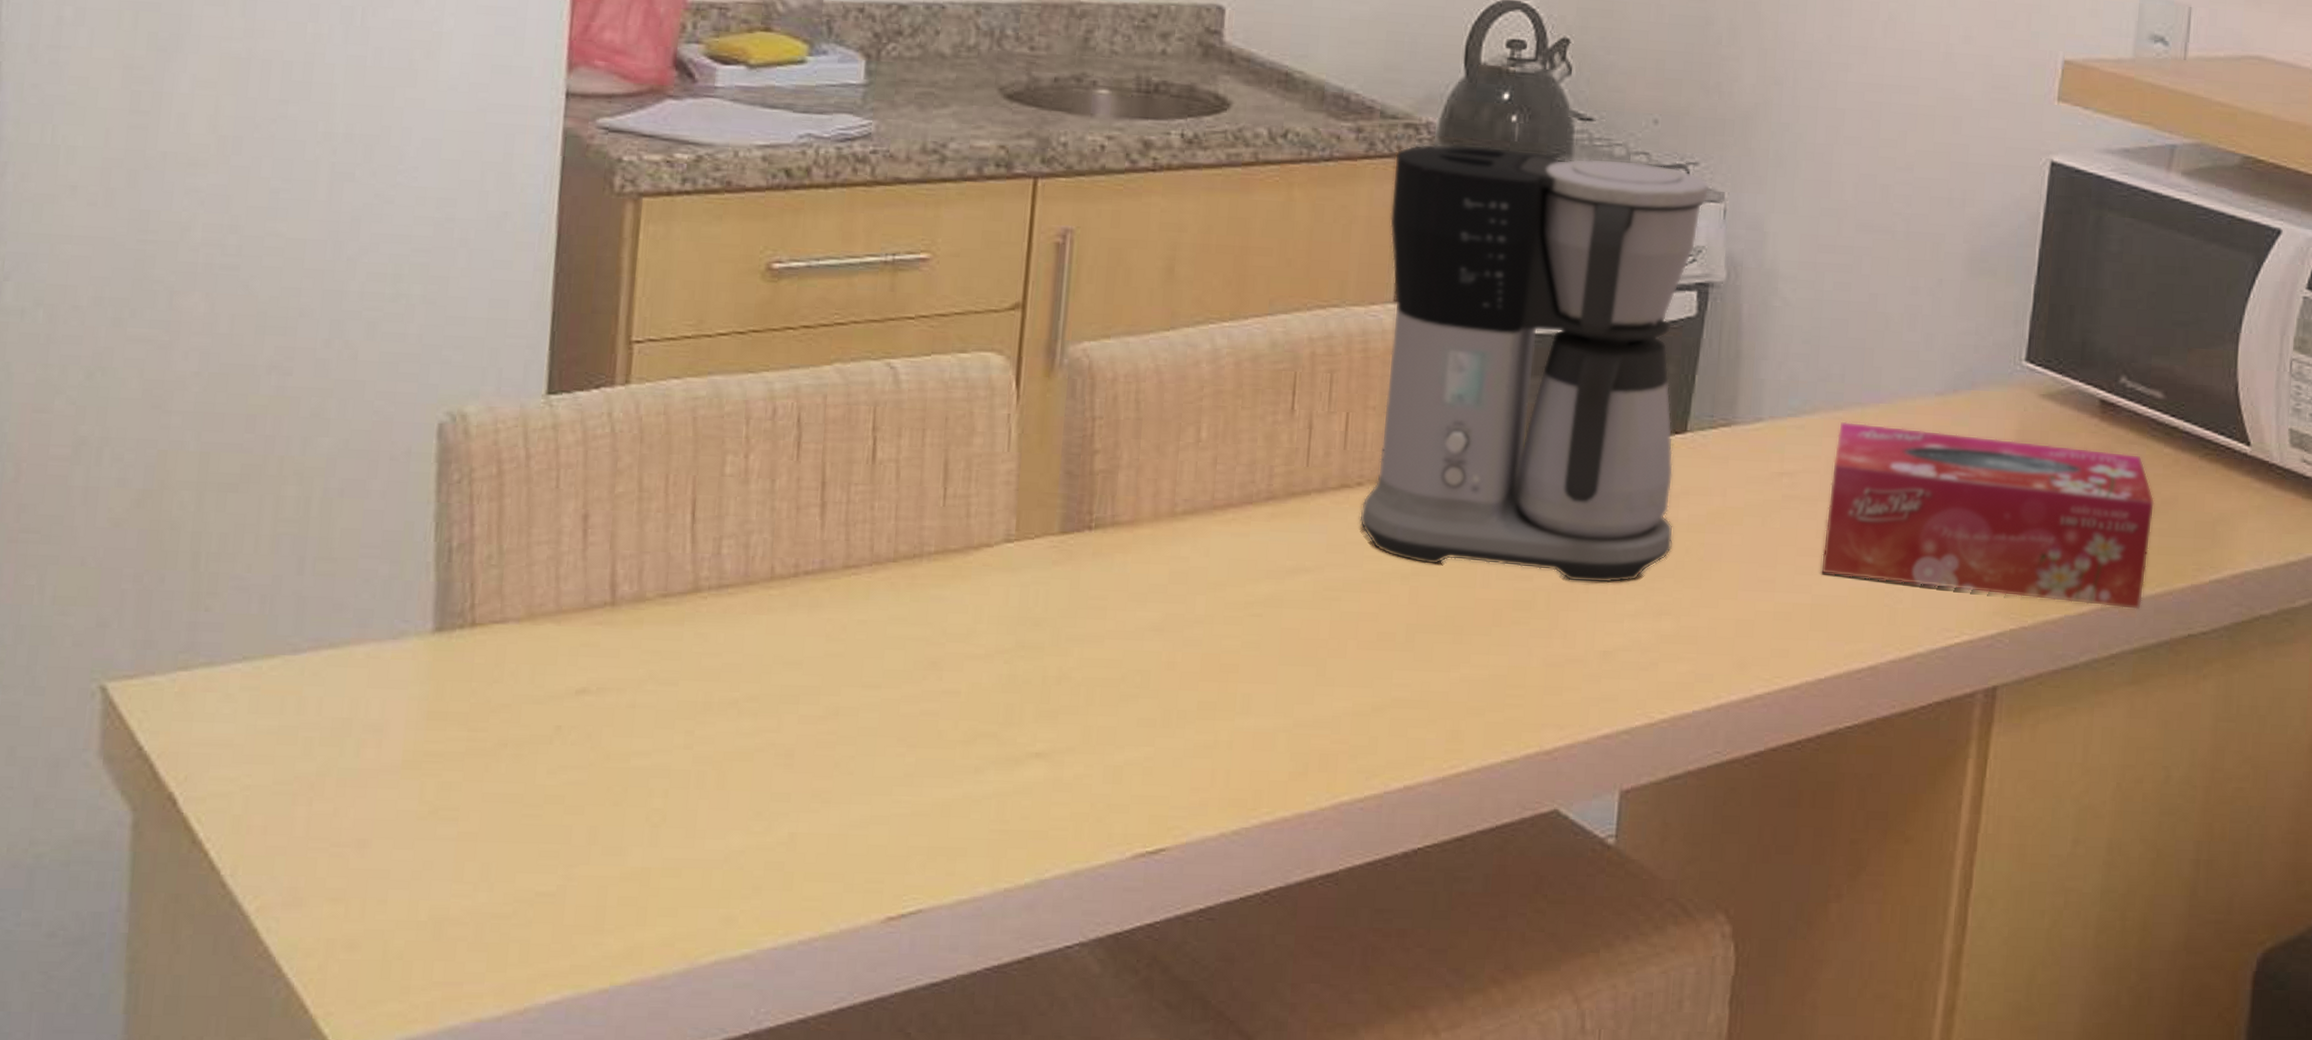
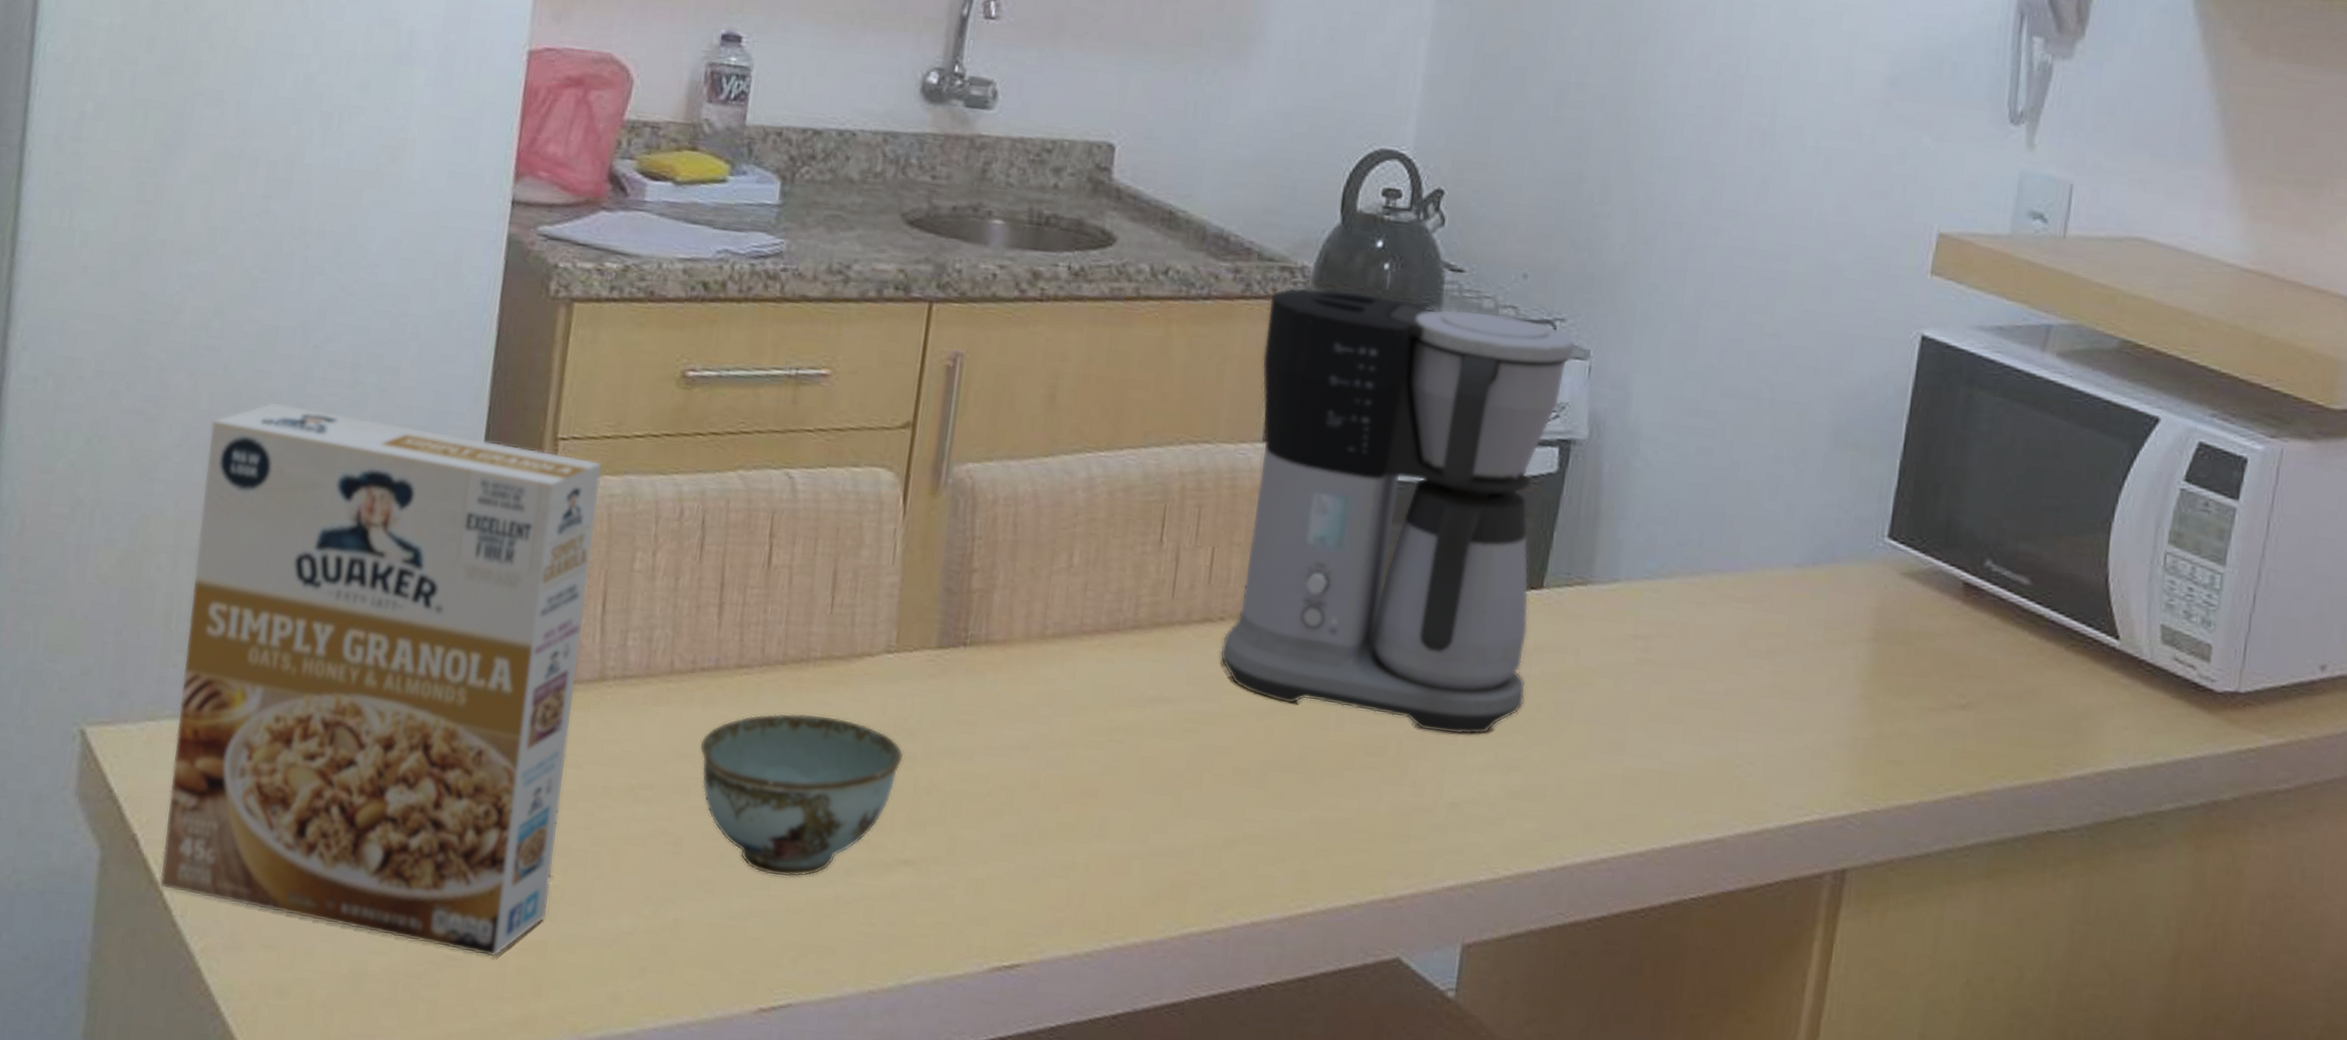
cereal box: none [203,320,684,889] -> present [159,401,603,957]
bowl: none [807,610,1030,781] -> present [699,713,904,878]
tissue box: present [1820,421,2155,610] -> none [1671,587,2017,802]

